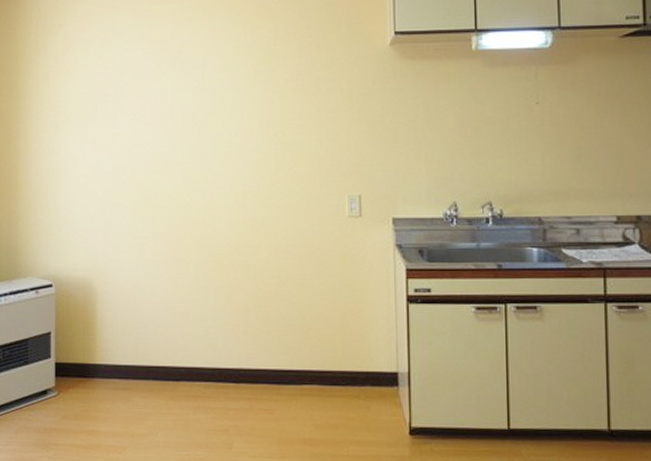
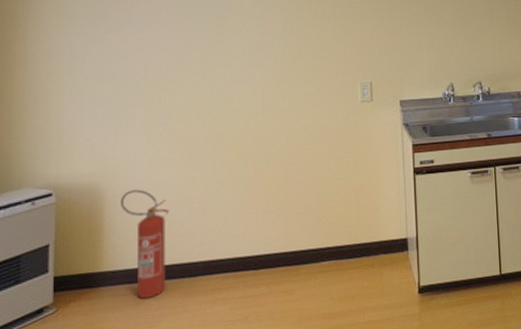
fire extinguisher: none [111,288,155,396] -> present [121,189,170,299]

